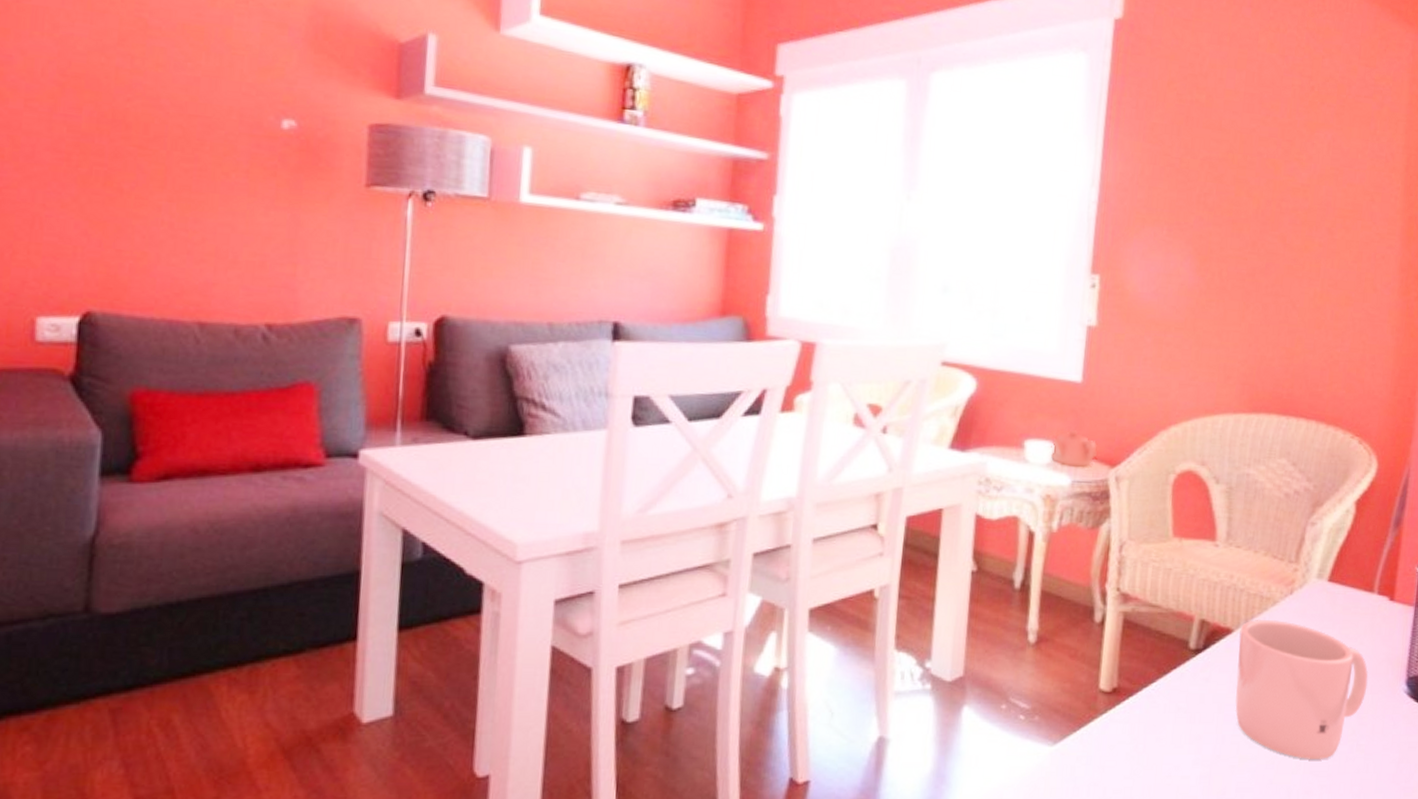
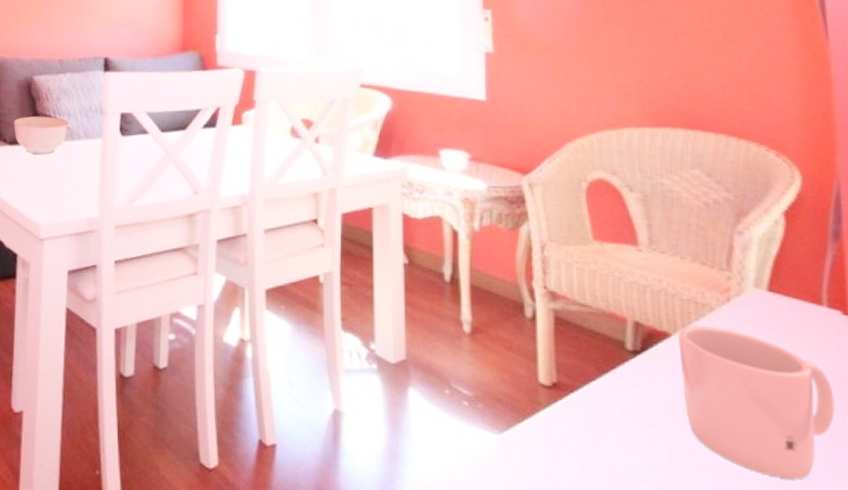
bowl: none [479,400,561,452] -> present [14,116,69,155]
teapot: present [1050,429,1098,467] -> none [464,140,509,174]

